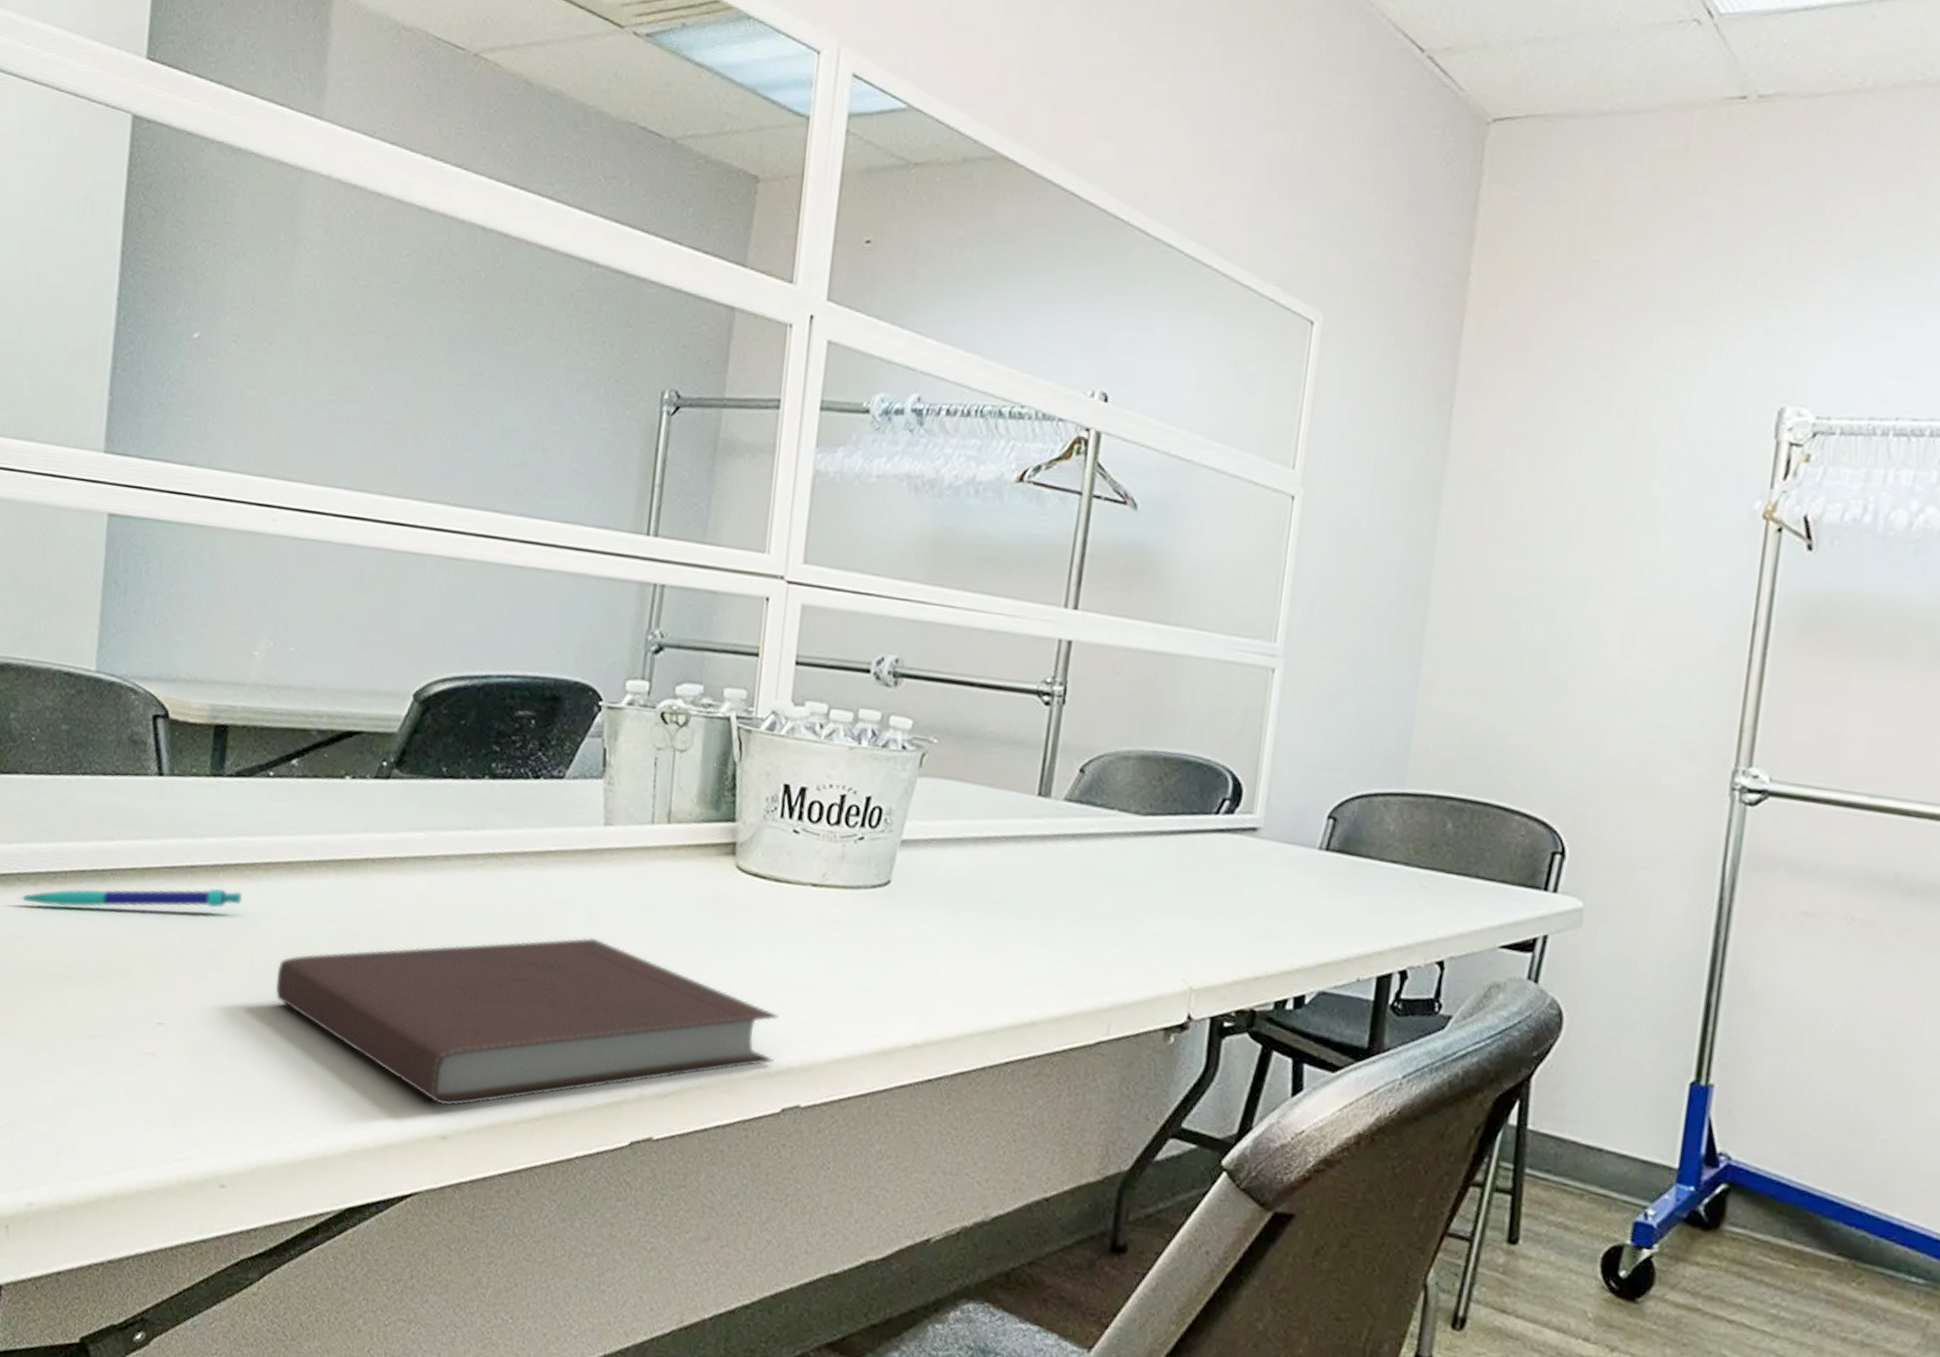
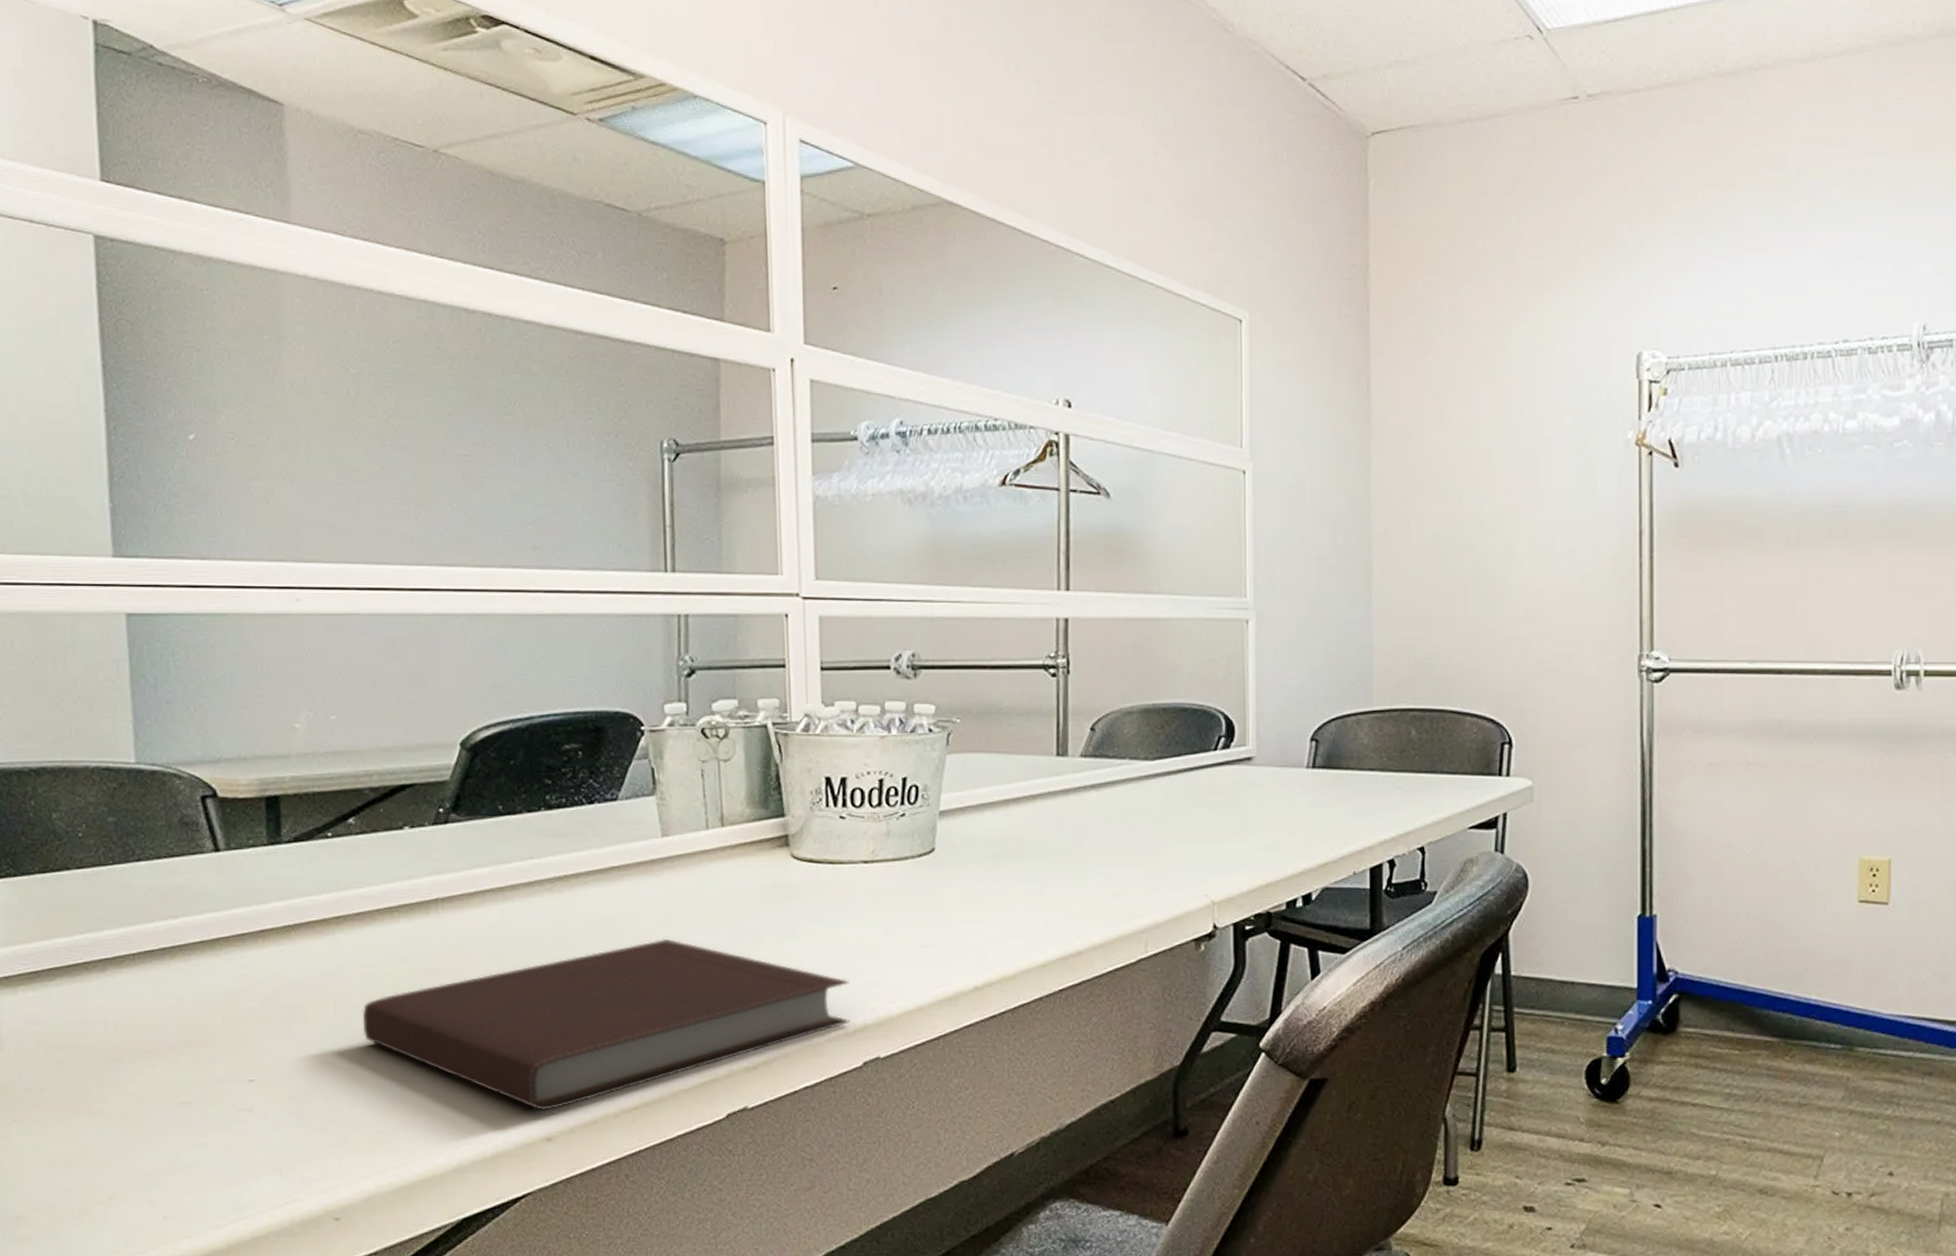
pen: present [17,888,242,908] -> none [86,947,317,989]

